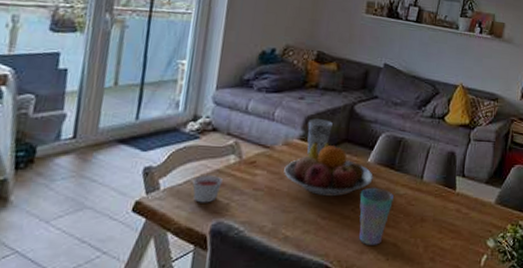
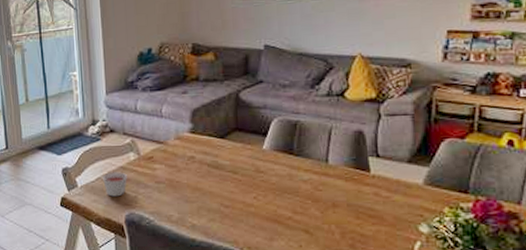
fruit bowl: present [284,142,373,197] -> none [180,133,272,186]
cup: present [307,119,333,156] -> none [195,110,220,147]
cup: present [359,187,394,245] -> none [260,174,297,232]

